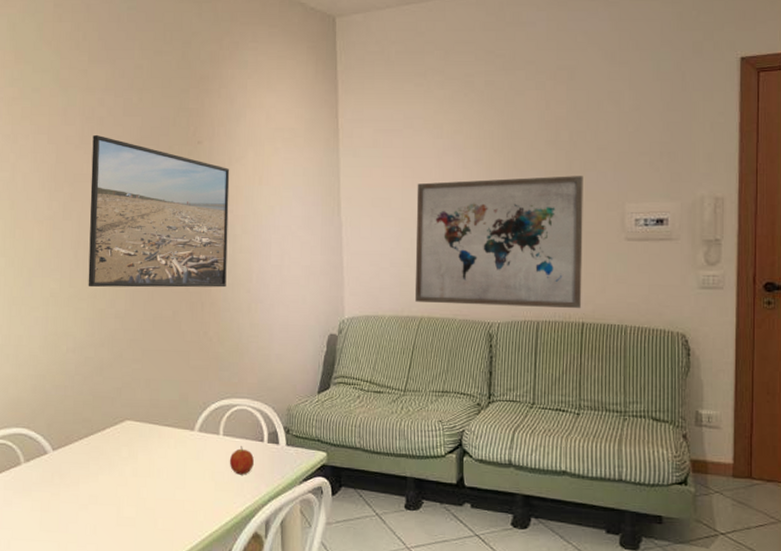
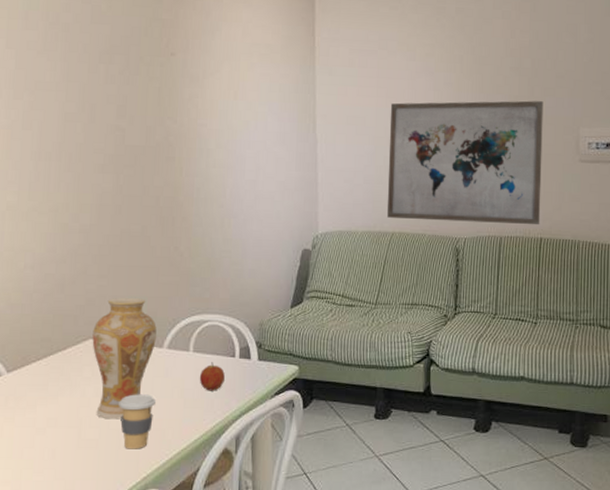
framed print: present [88,134,230,288] -> none [49,41,204,202]
vase: none [128,381,188,499] -> present [92,298,157,420]
coffee cup: none [154,475,188,529] -> present [119,394,156,449]

